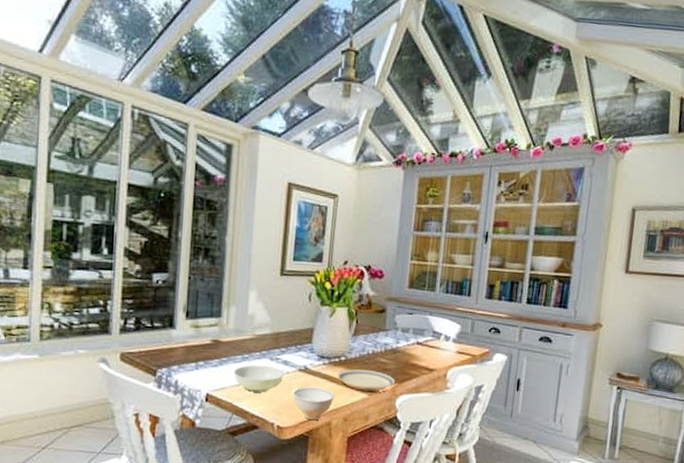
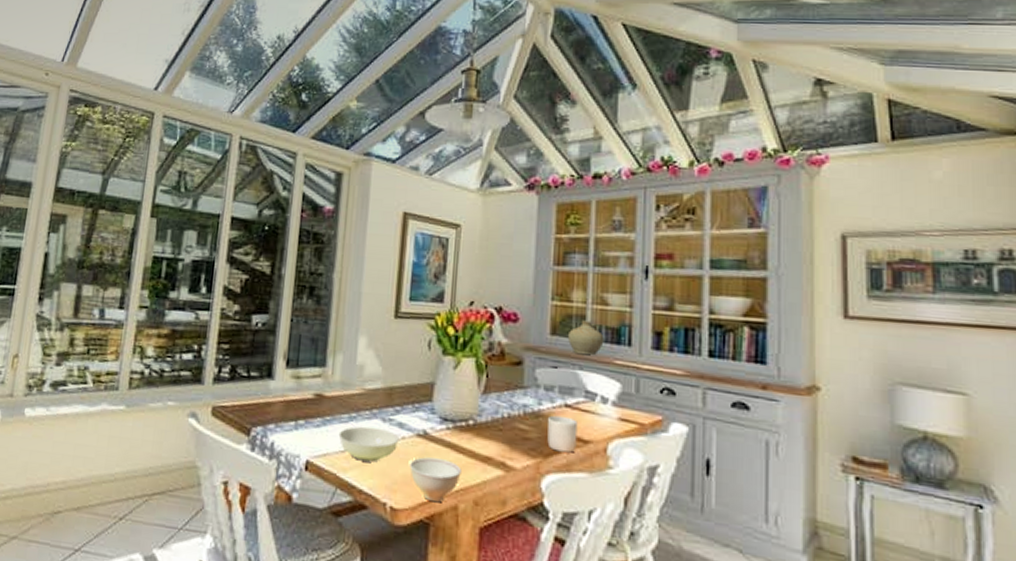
plate: present [337,369,395,392] -> none [465,436,539,468]
mug: none [402,351,426,379] -> present [546,415,578,453]
ceramic jug: none [421,276,450,304] -> present [567,320,604,356]

